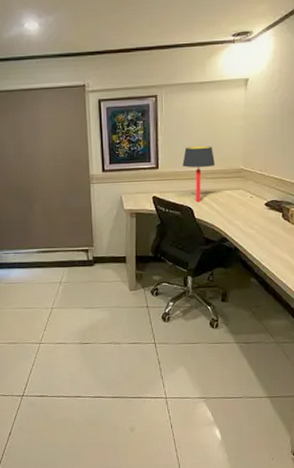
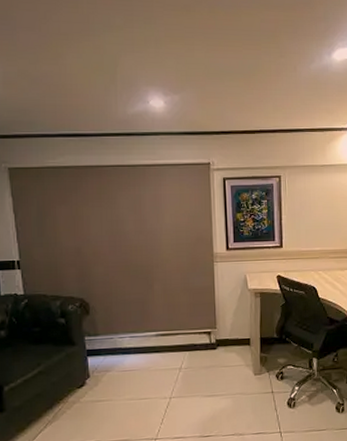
table lamp: present [182,146,216,203] -> none [306,226,338,282]

